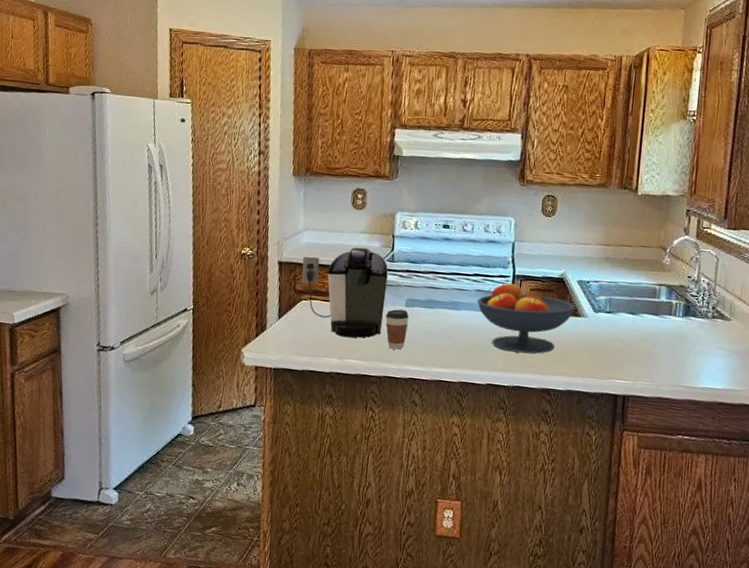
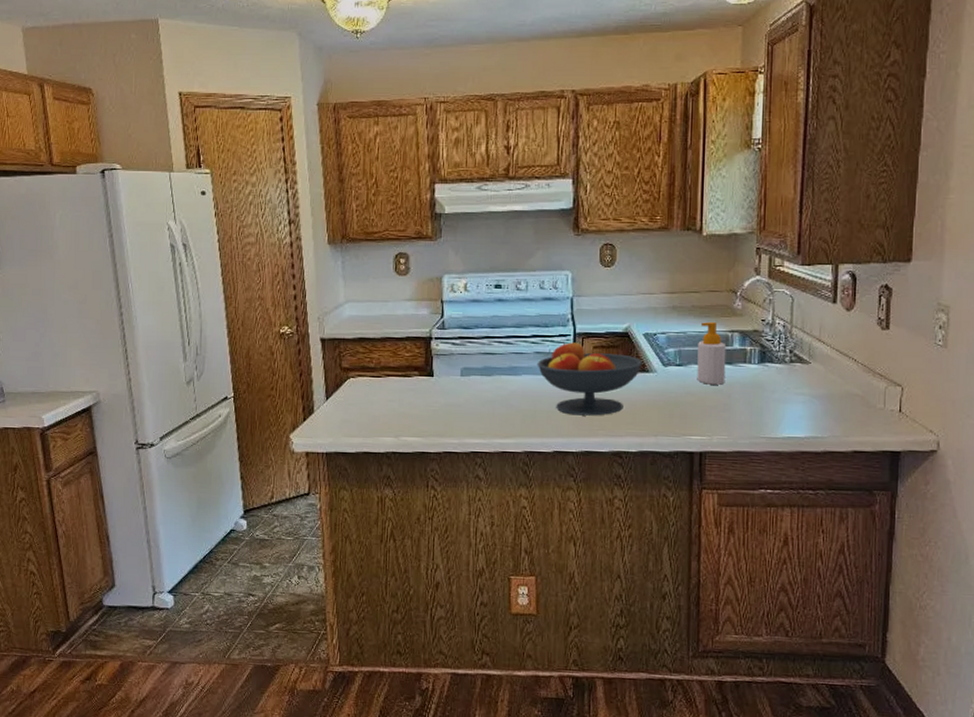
coffee maker: present [302,247,389,338] -> none [346,316,440,414]
coffee cup: present [385,309,409,350] -> none [441,379,465,423]
soap bottle: none [624,274,654,334] -> present [697,321,727,385]

